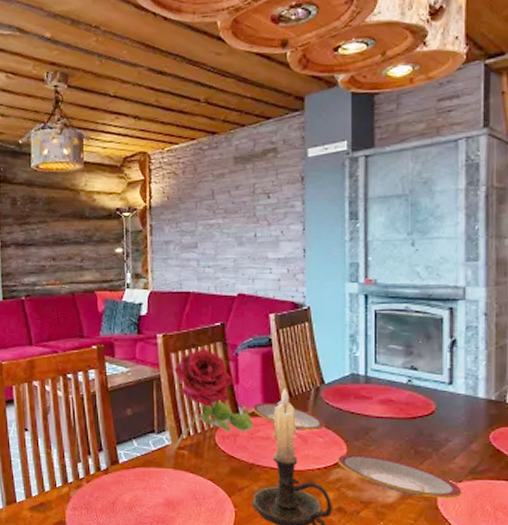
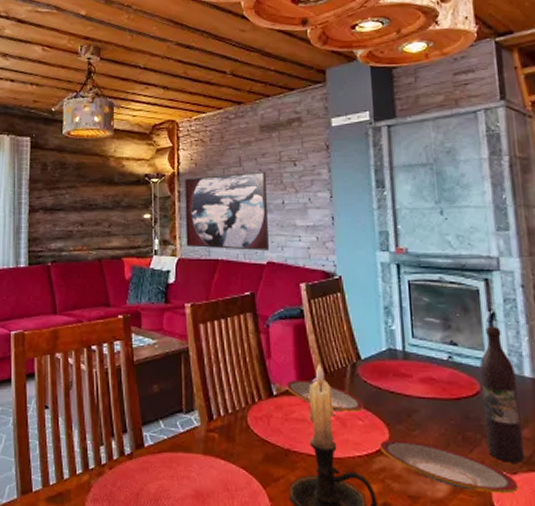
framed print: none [156,204,240,283] -> present [184,171,269,251]
flower: present [173,348,253,452] -> none [202,319,288,434]
wine bottle: none [436,351,471,473] -> present [479,326,525,463]

